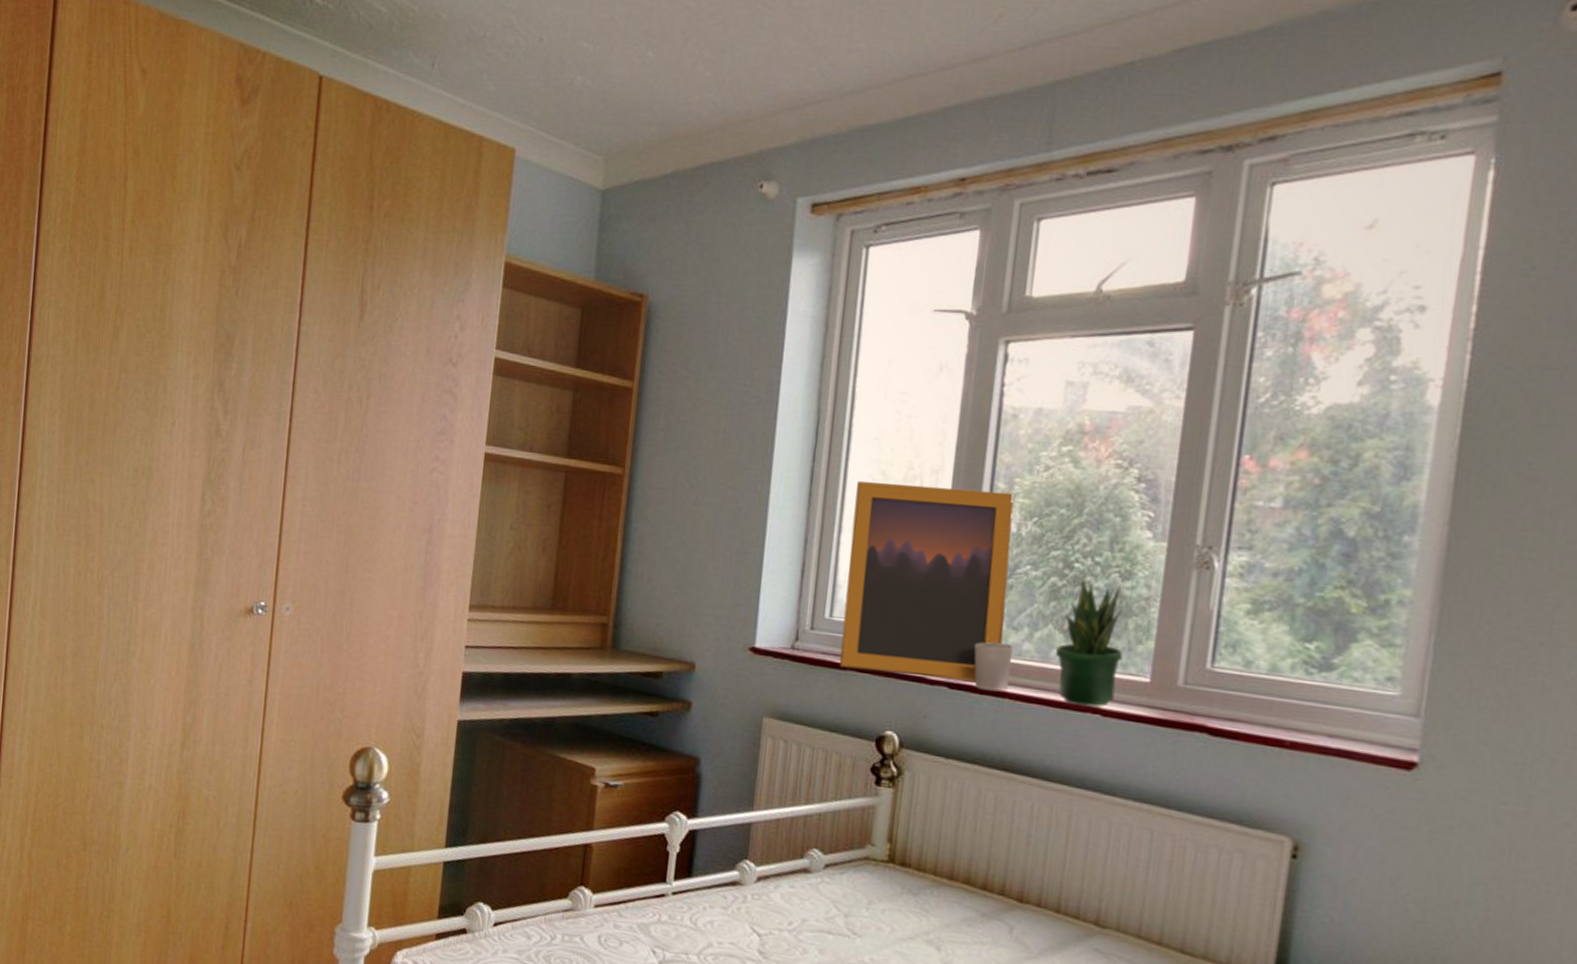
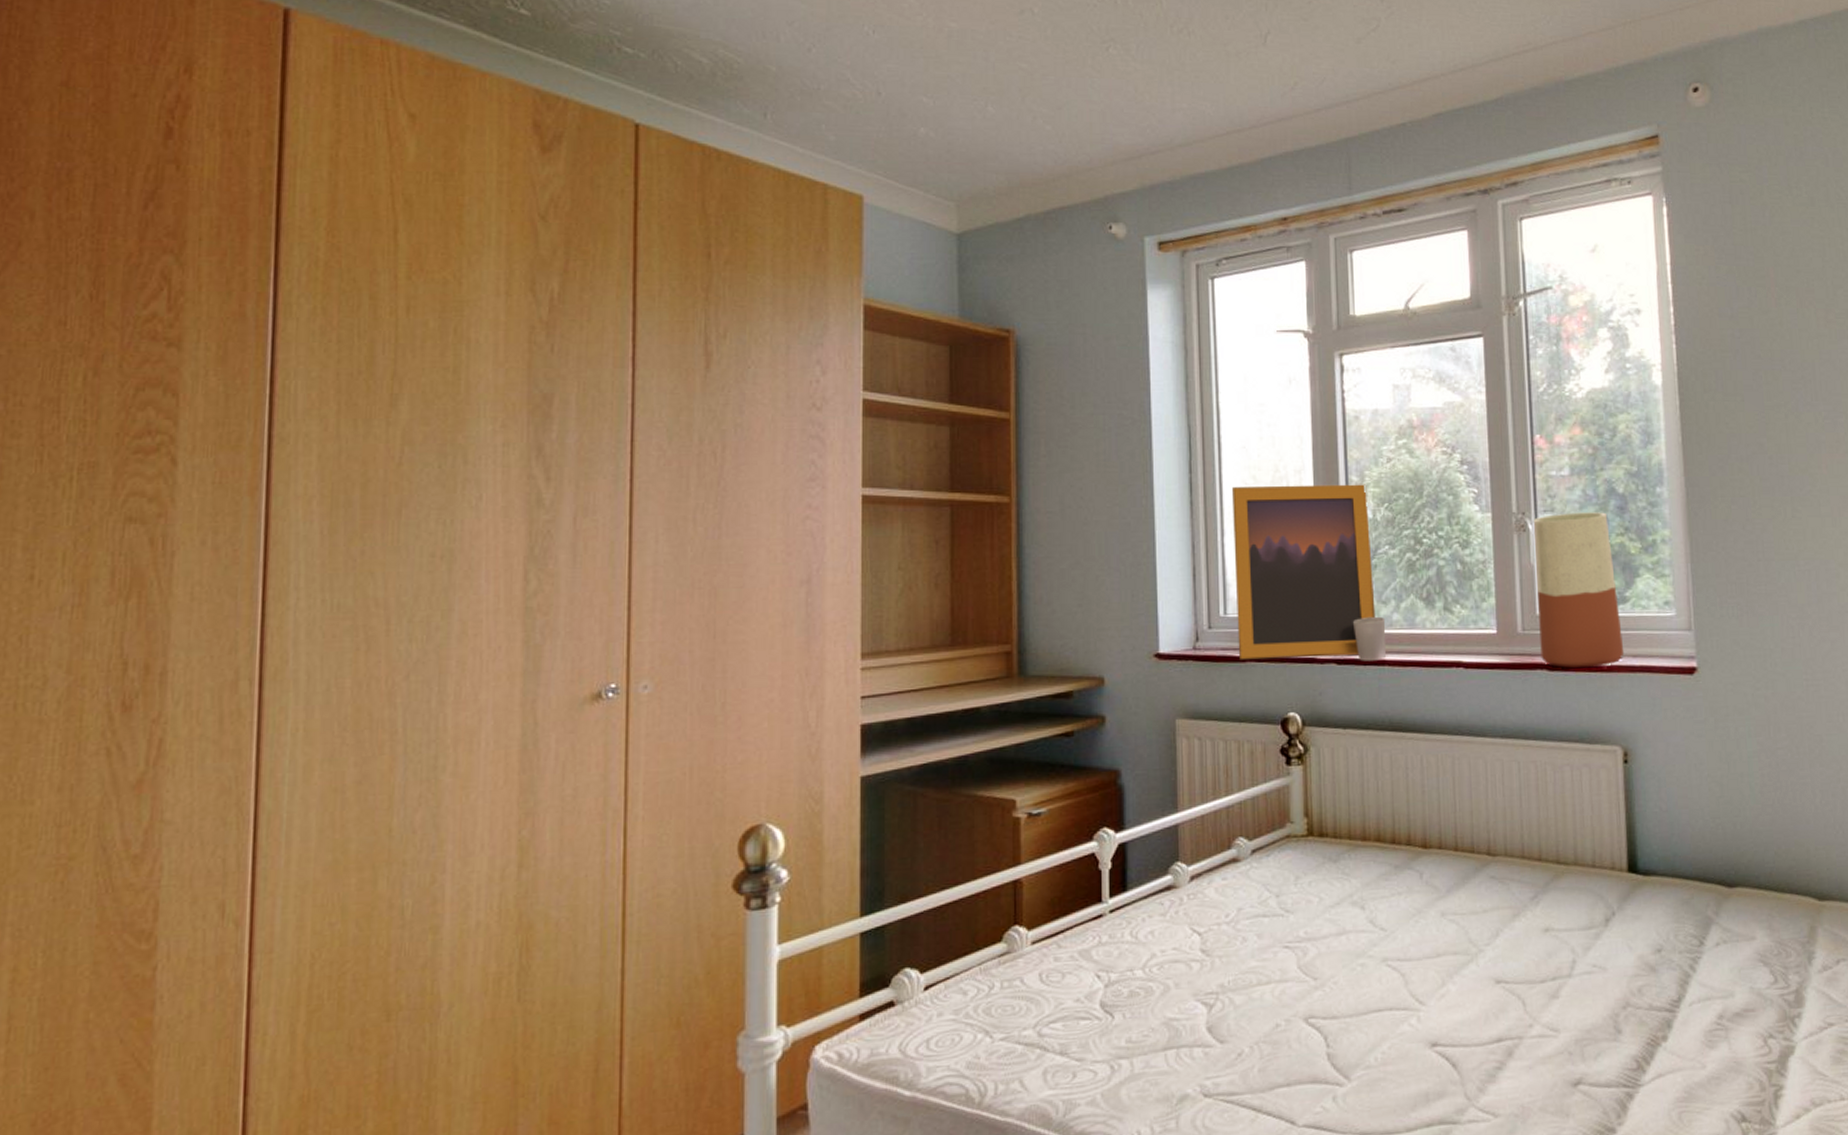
planter: present [1055,579,1123,708] -> none [1419,552,1473,663]
vase: none [1202,553,1326,742] -> present [1534,512,1624,669]

